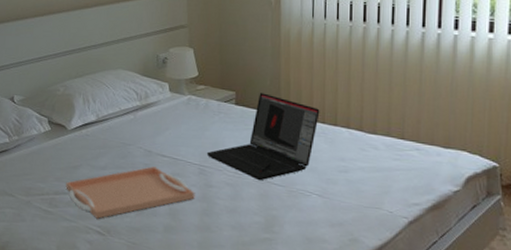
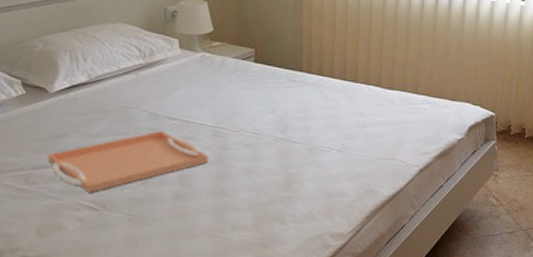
laptop: present [206,93,320,181] -> none [222,50,341,140]

